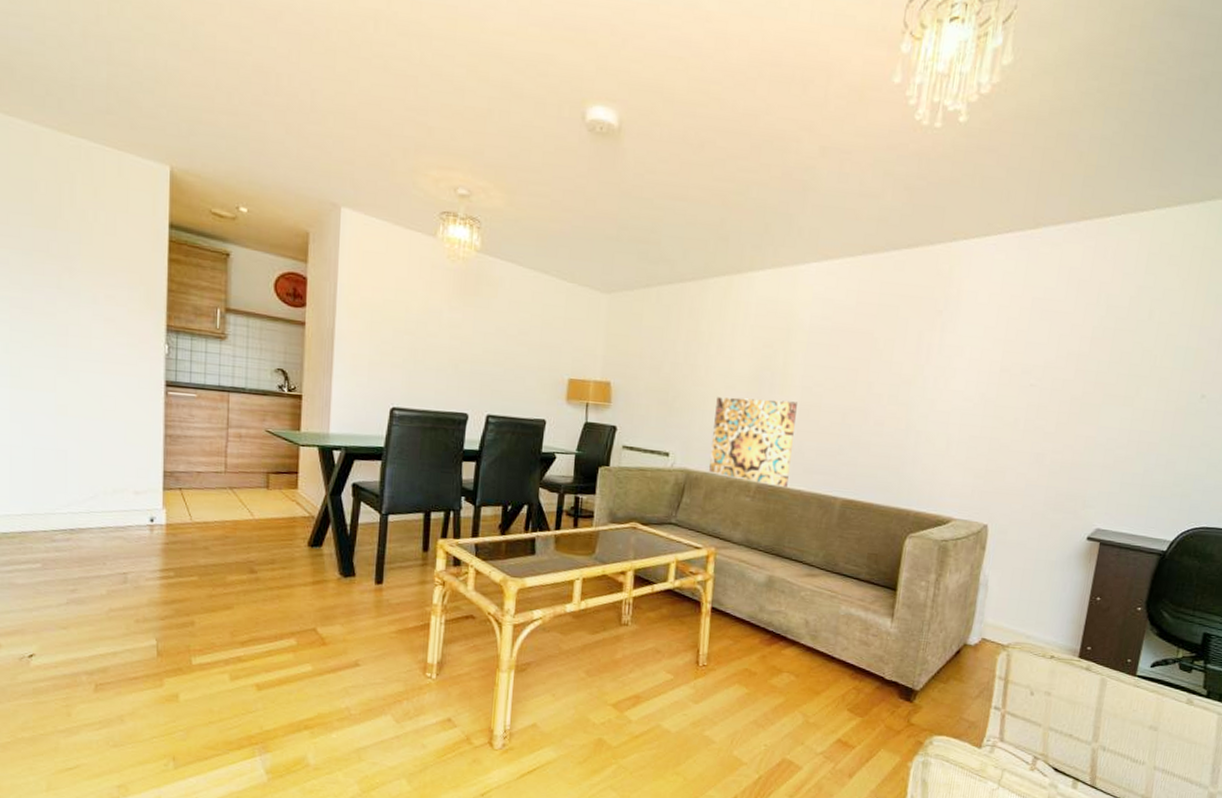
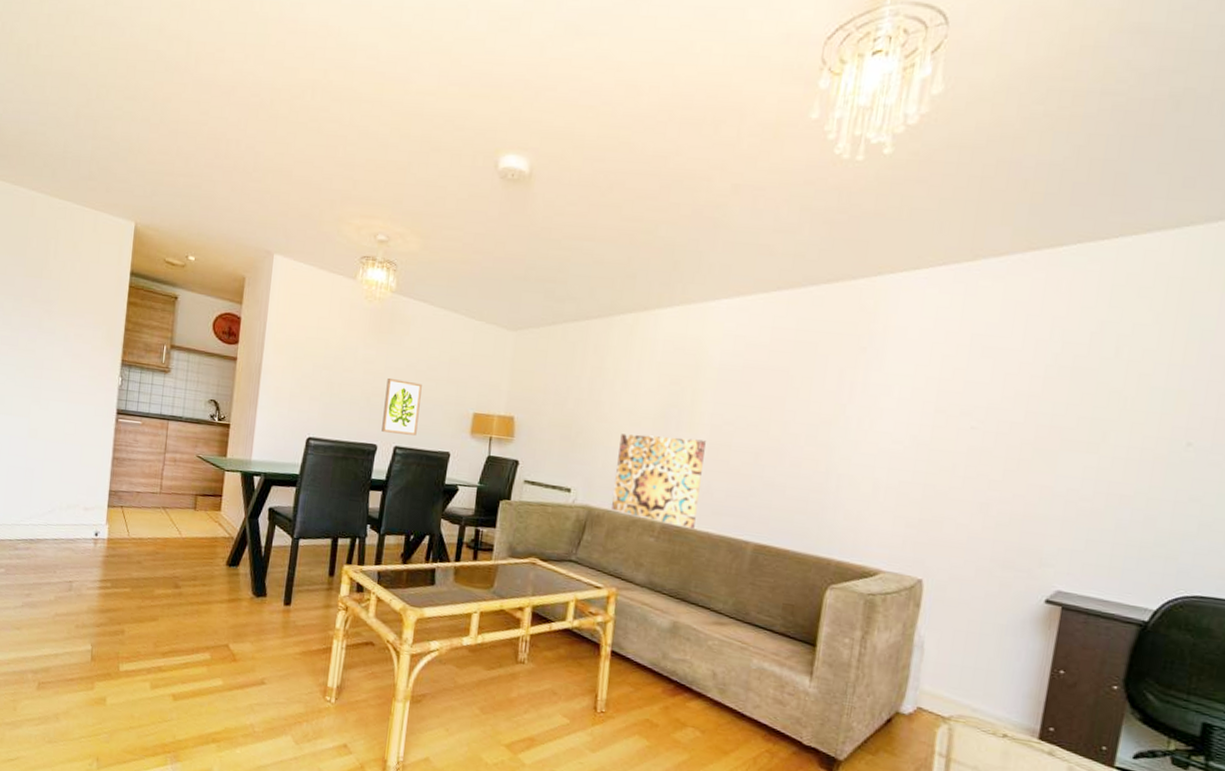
wall art: none [472,343,514,403] -> present [381,377,422,436]

